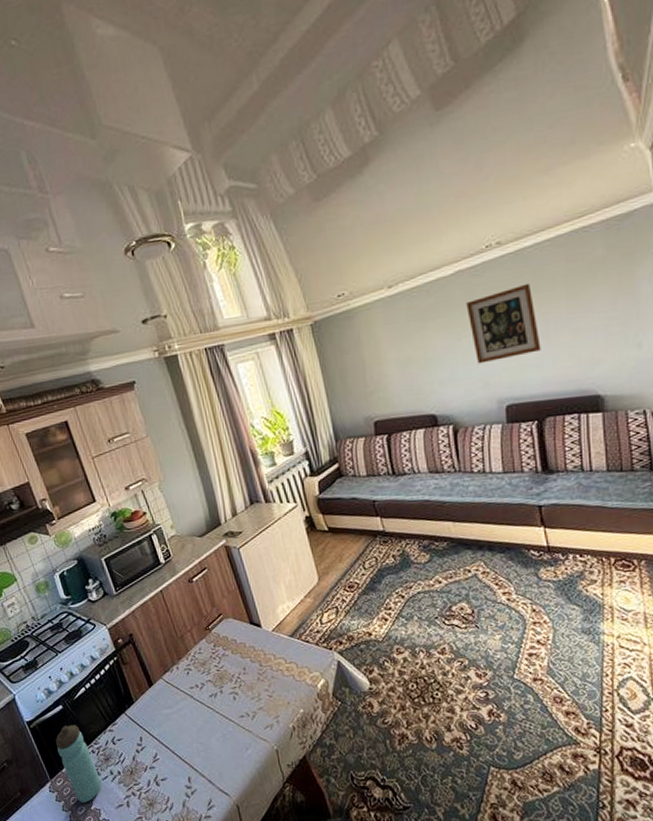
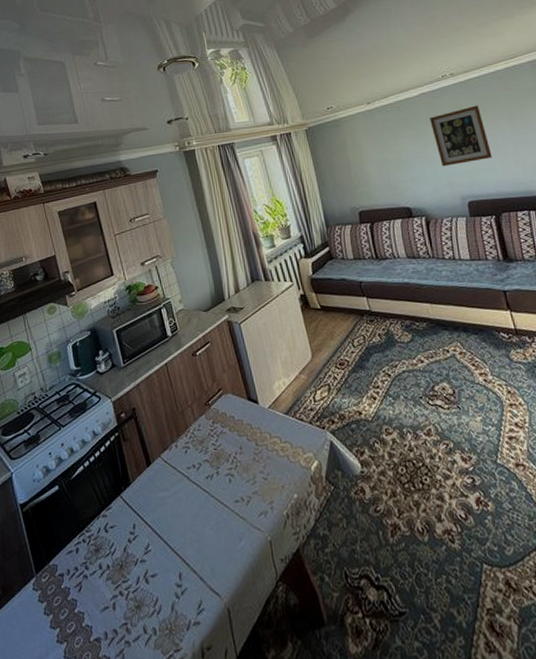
water bottle: present [55,725,102,803] -> none [46,508,89,604]

